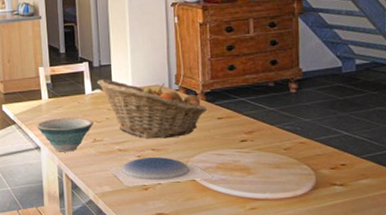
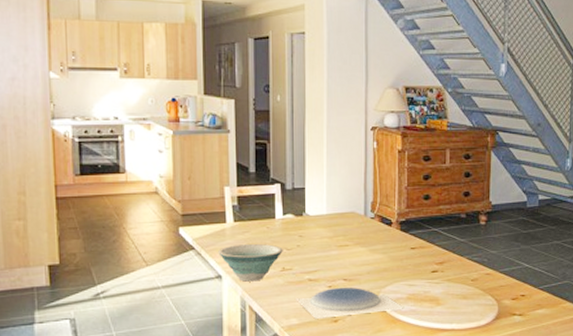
fruit basket: present [97,78,208,139] -> none [289,202,402,269]

